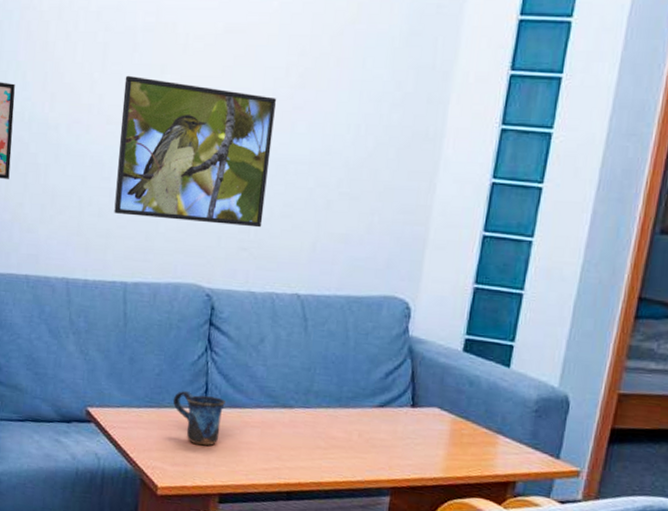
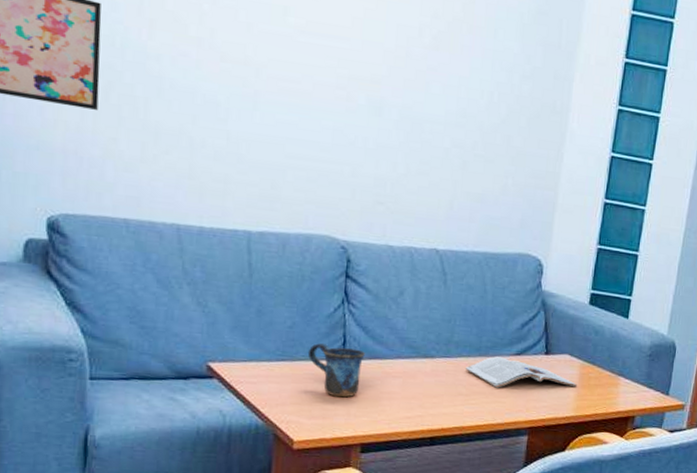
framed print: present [114,75,277,228] -> none [233,12,411,183]
magazine: none [325,408,447,444] -> present [466,356,577,388]

